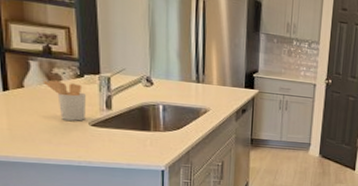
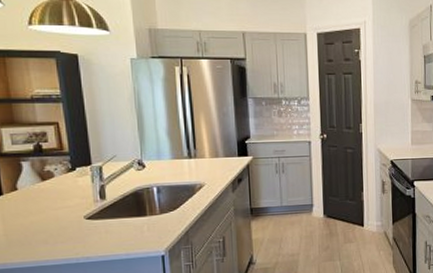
utensil holder: present [42,79,86,121] -> none [35,177,80,217]

